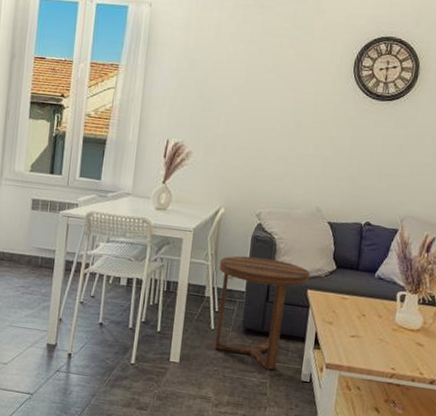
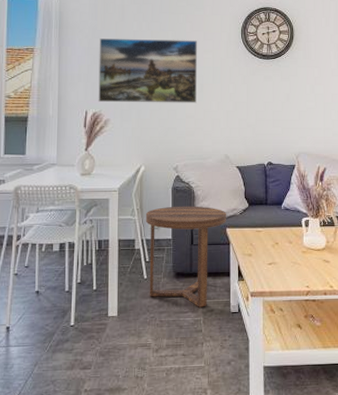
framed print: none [181,59,300,144] -> present [98,38,197,103]

